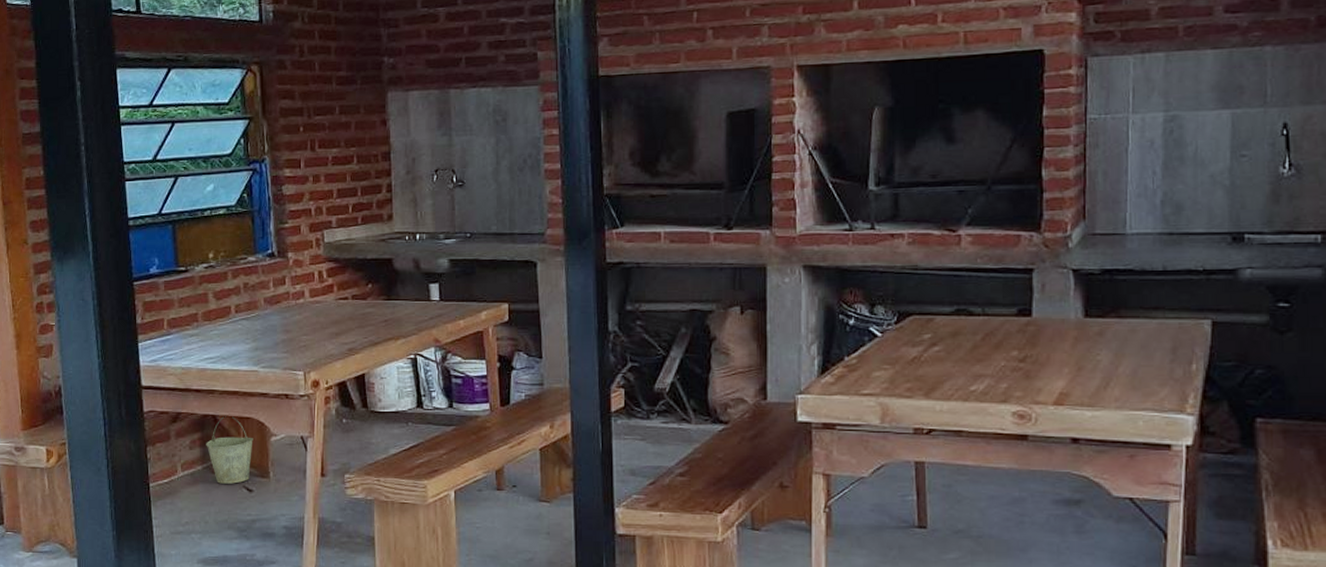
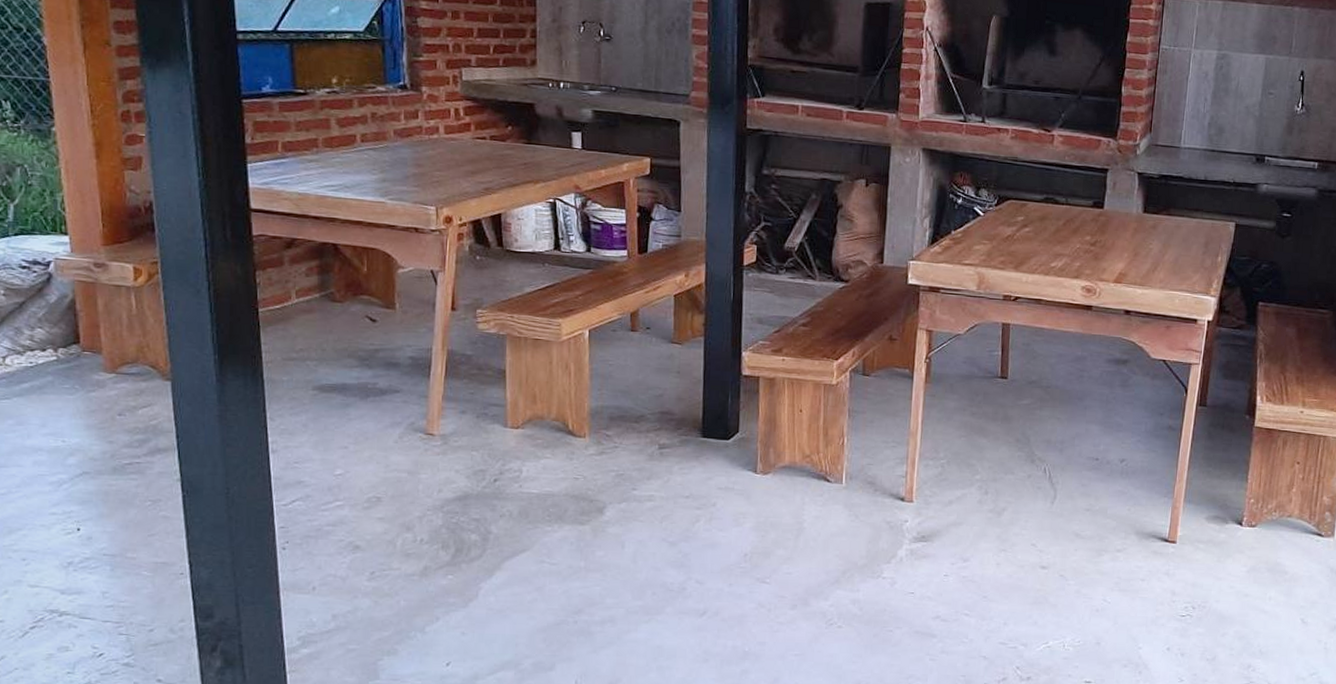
bucket: present [206,415,253,484] -> none [325,244,378,313]

